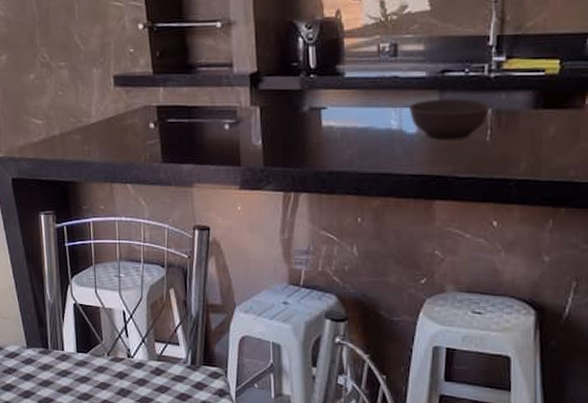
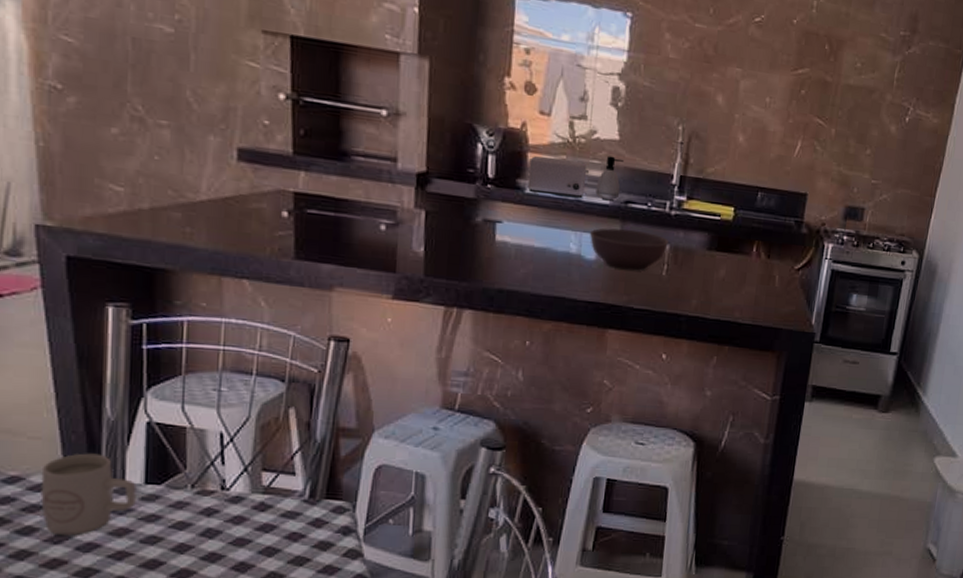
mug: none [12,329,73,392] -> present [40,453,137,536]
toaster: none [346,39,404,76] -> present [527,156,590,199]
soap dispenser: none [411,28,436,73] -> present [595,155,623,201]

